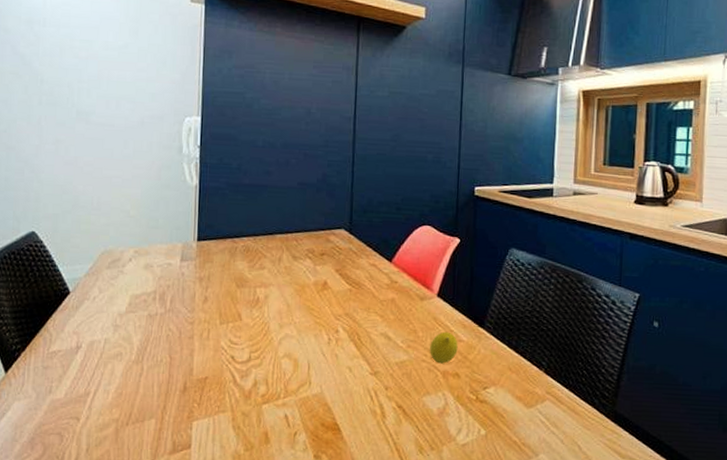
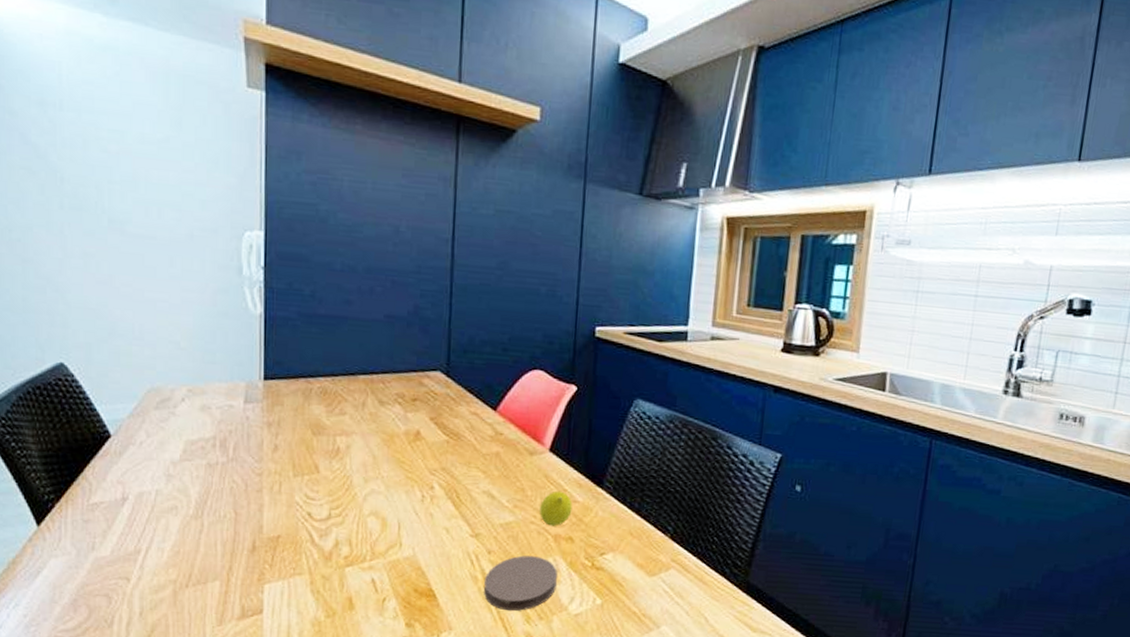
coaster: none [381,391,447,443] -> present [483,555,558,612]

